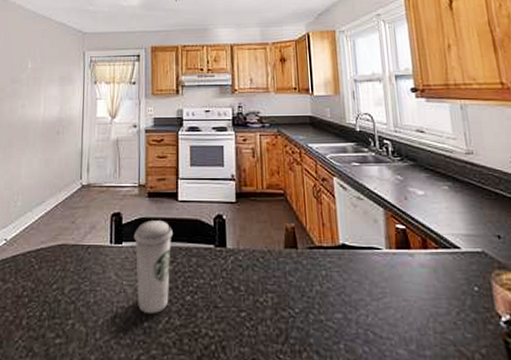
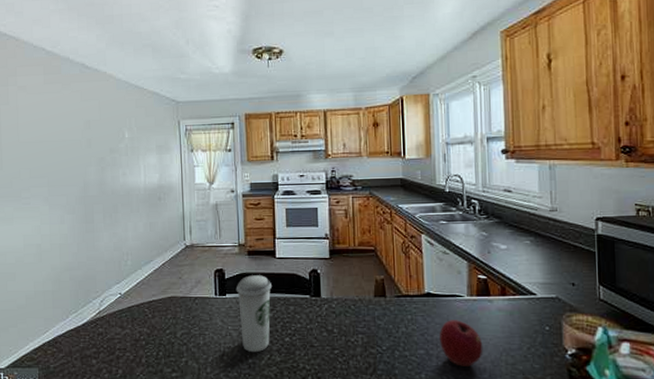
apple: none [357,277,408,335] -> present [439,320,483,366]

